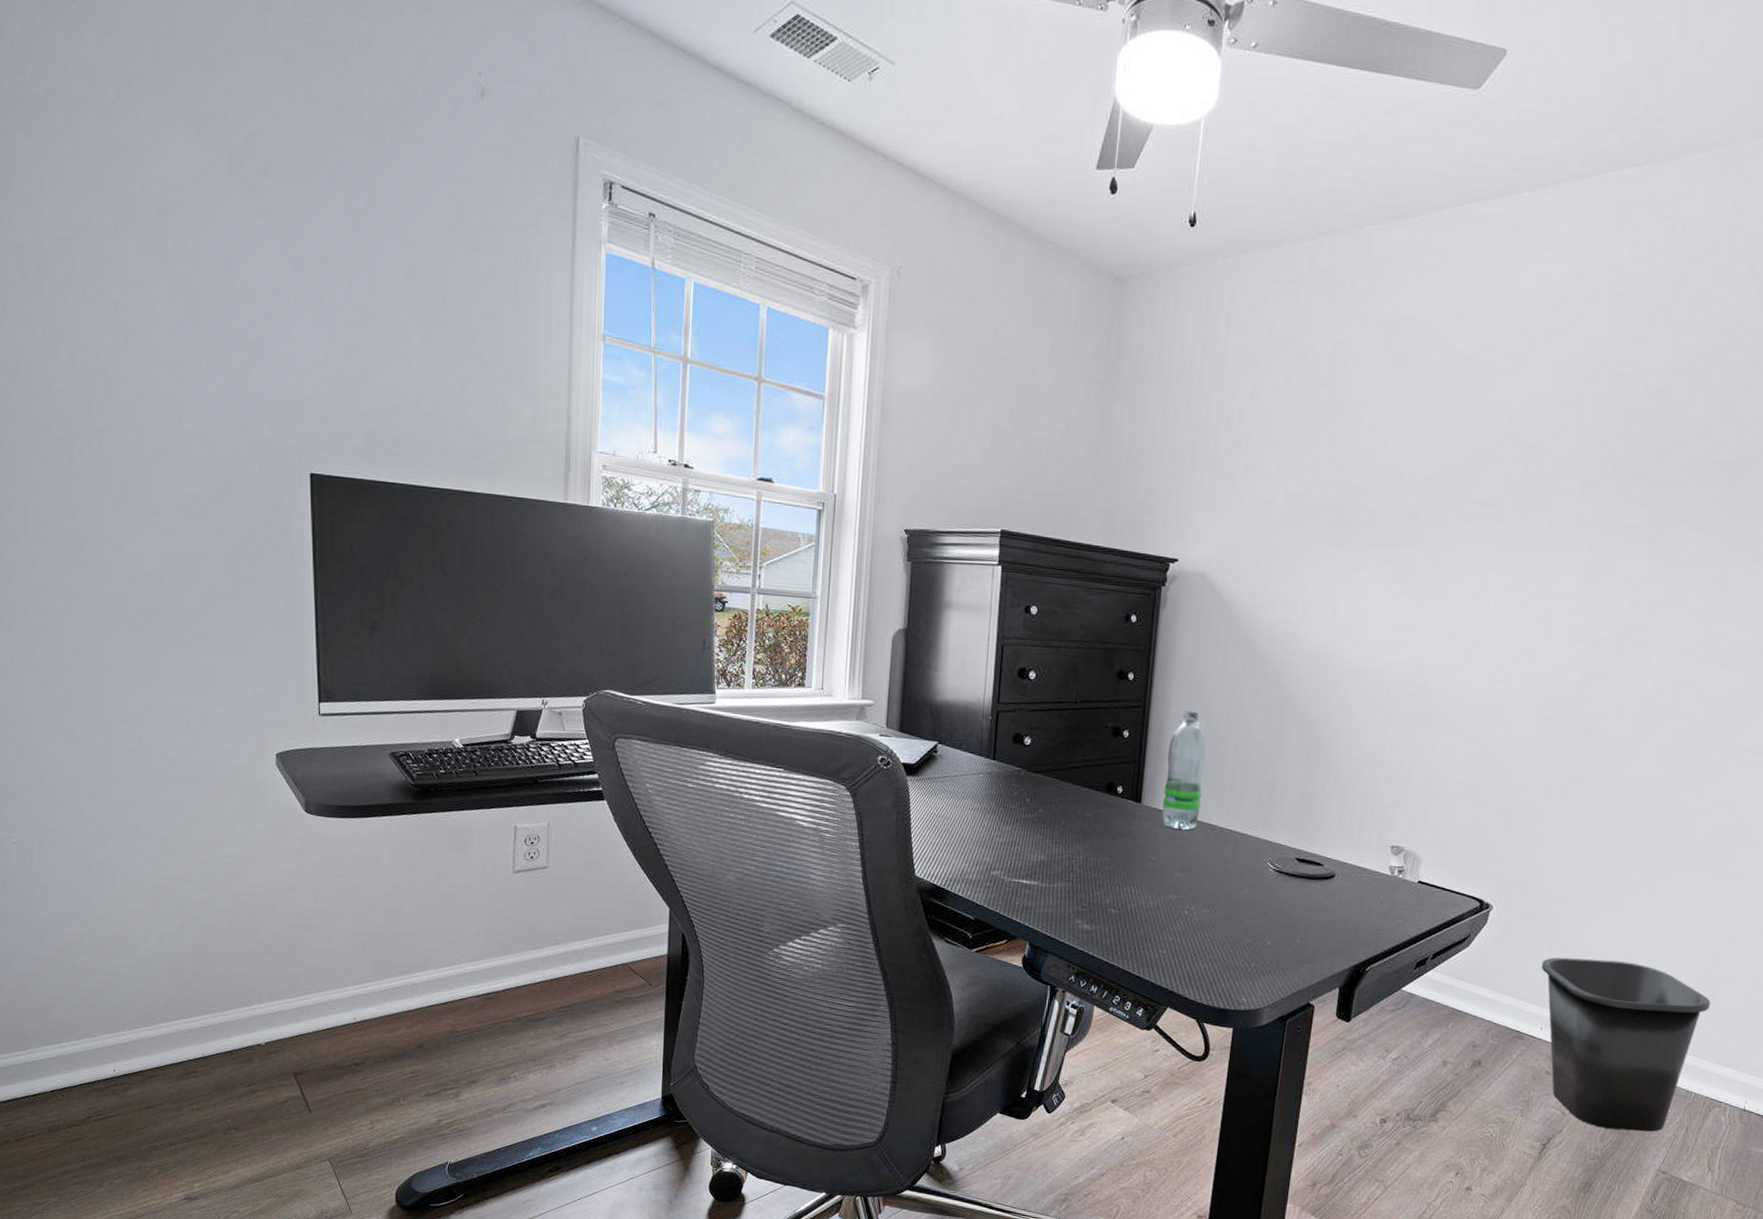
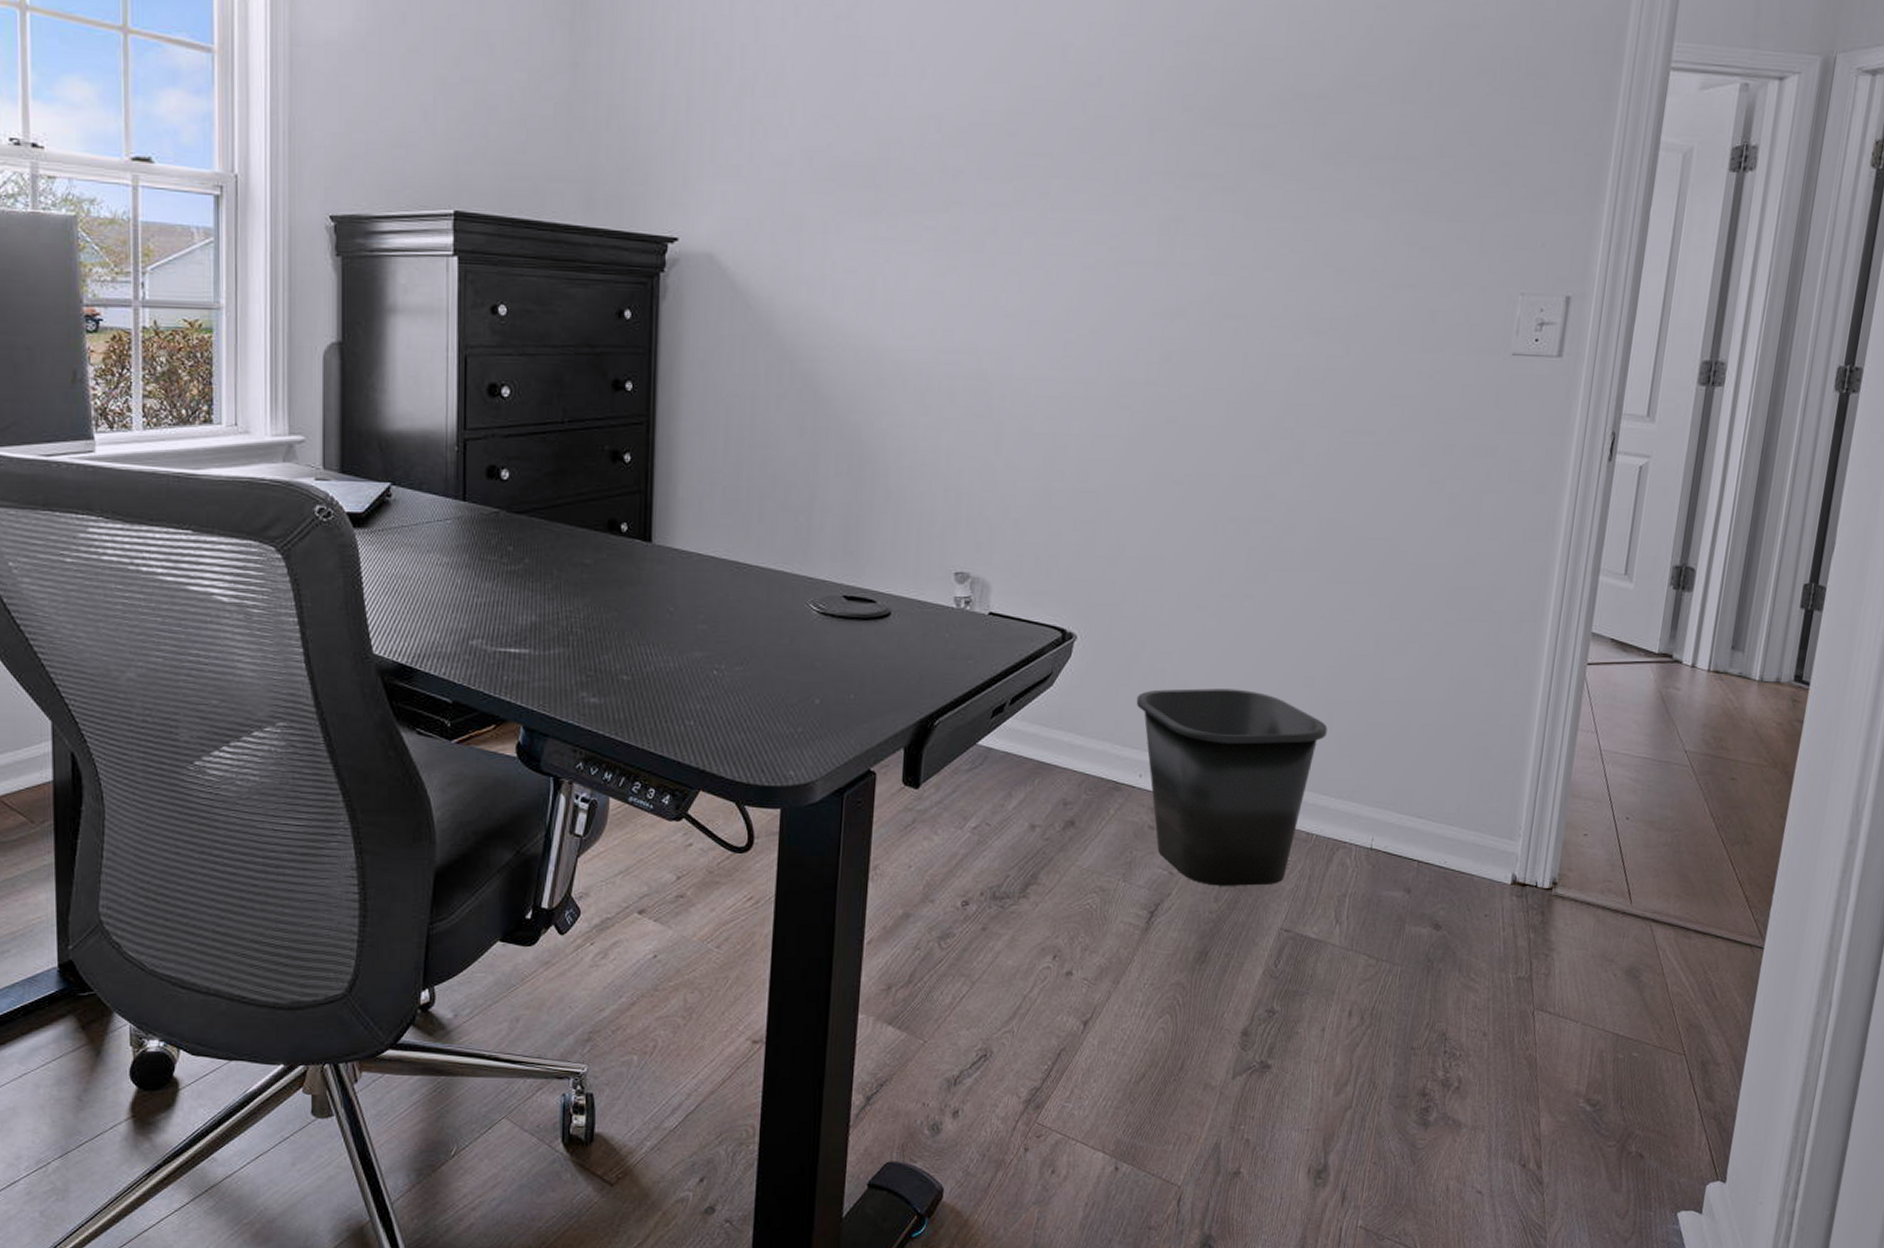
bottle: present [1162,710,1207,831] -> none [677,424,727,572]

